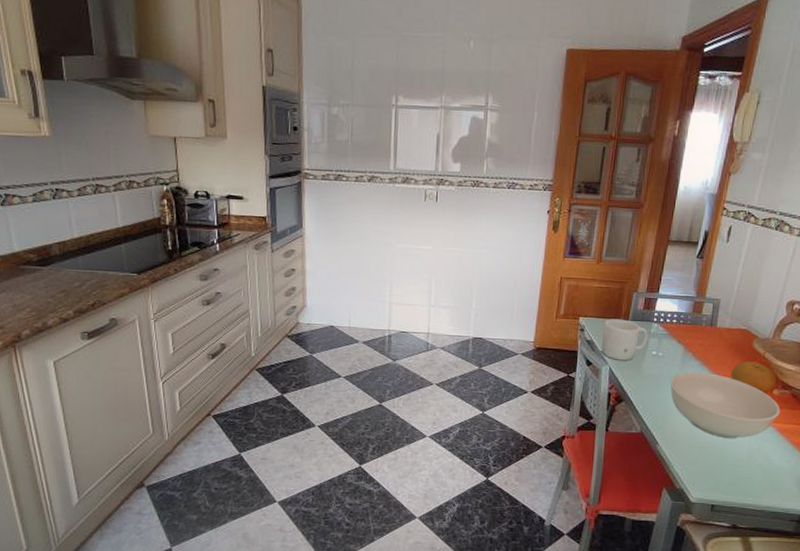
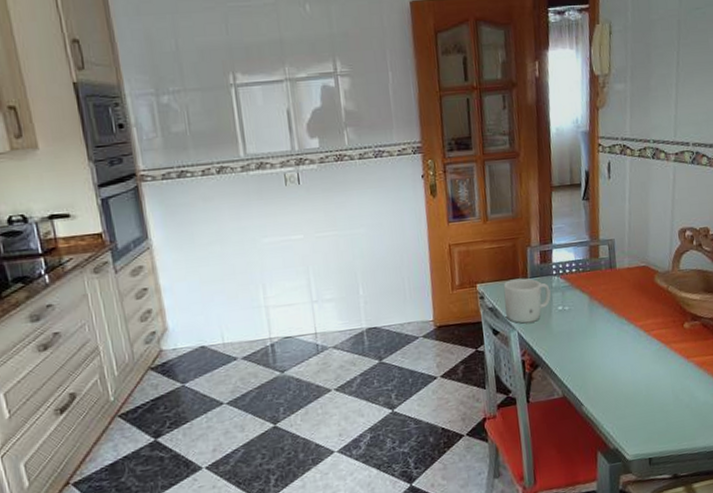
bowl: present [670,371,781,438] -> none [582,318,695,385]
fruit: present [731,361,776,394] -> none [640,297,685,330]

